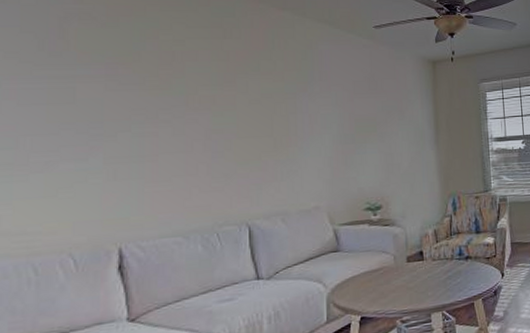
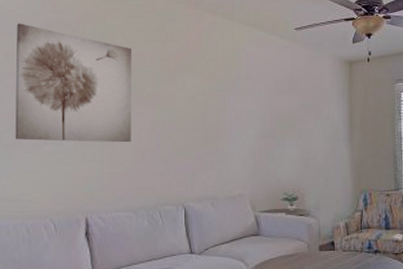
wall art: none [18,14,180,158] -> present [15,23,132,143]

